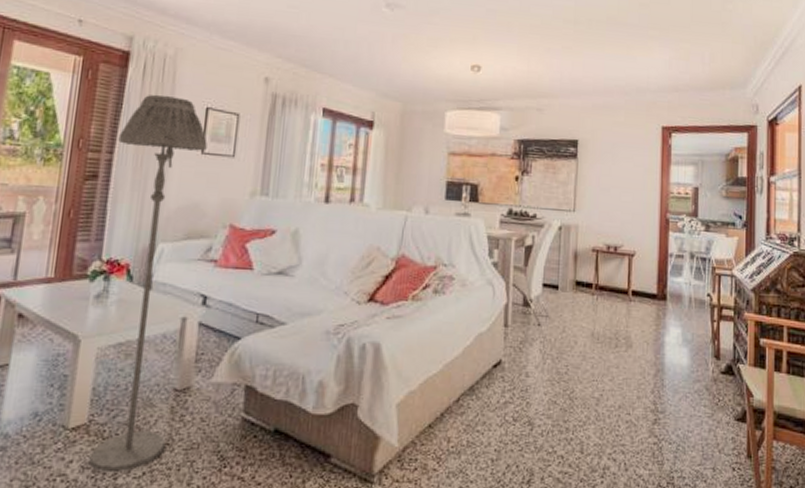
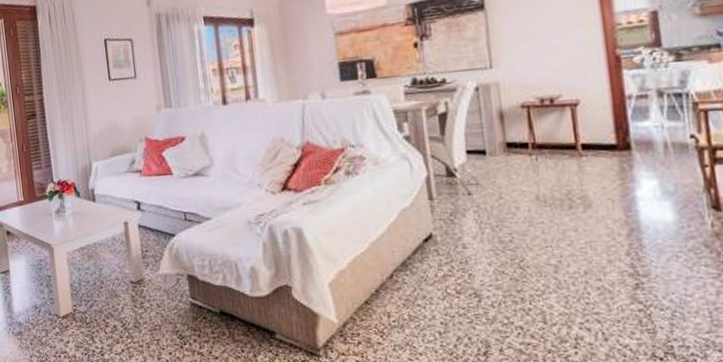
floor lamp: present [88,94,207,471] -> none [43,35,134,349]

